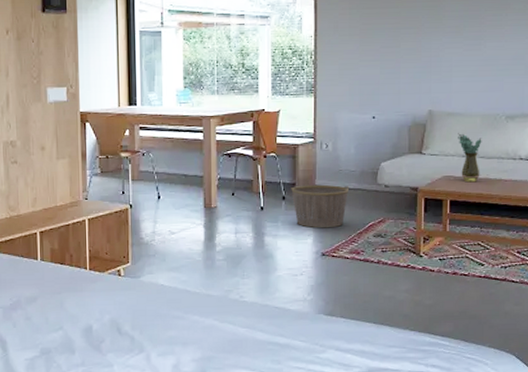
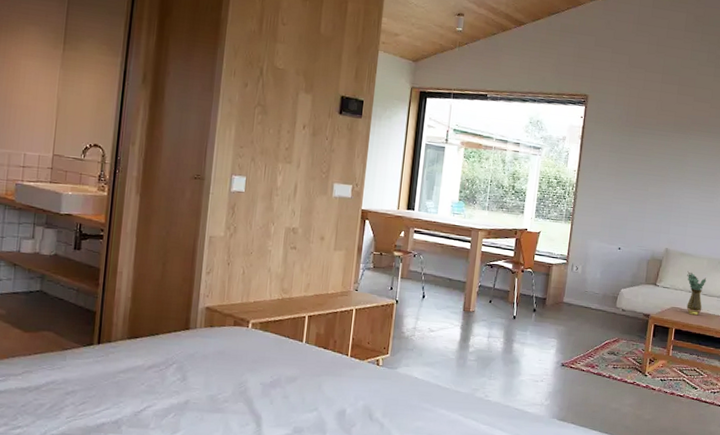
basket: present [291,184,350,228] -> none [541,300,592,342]

